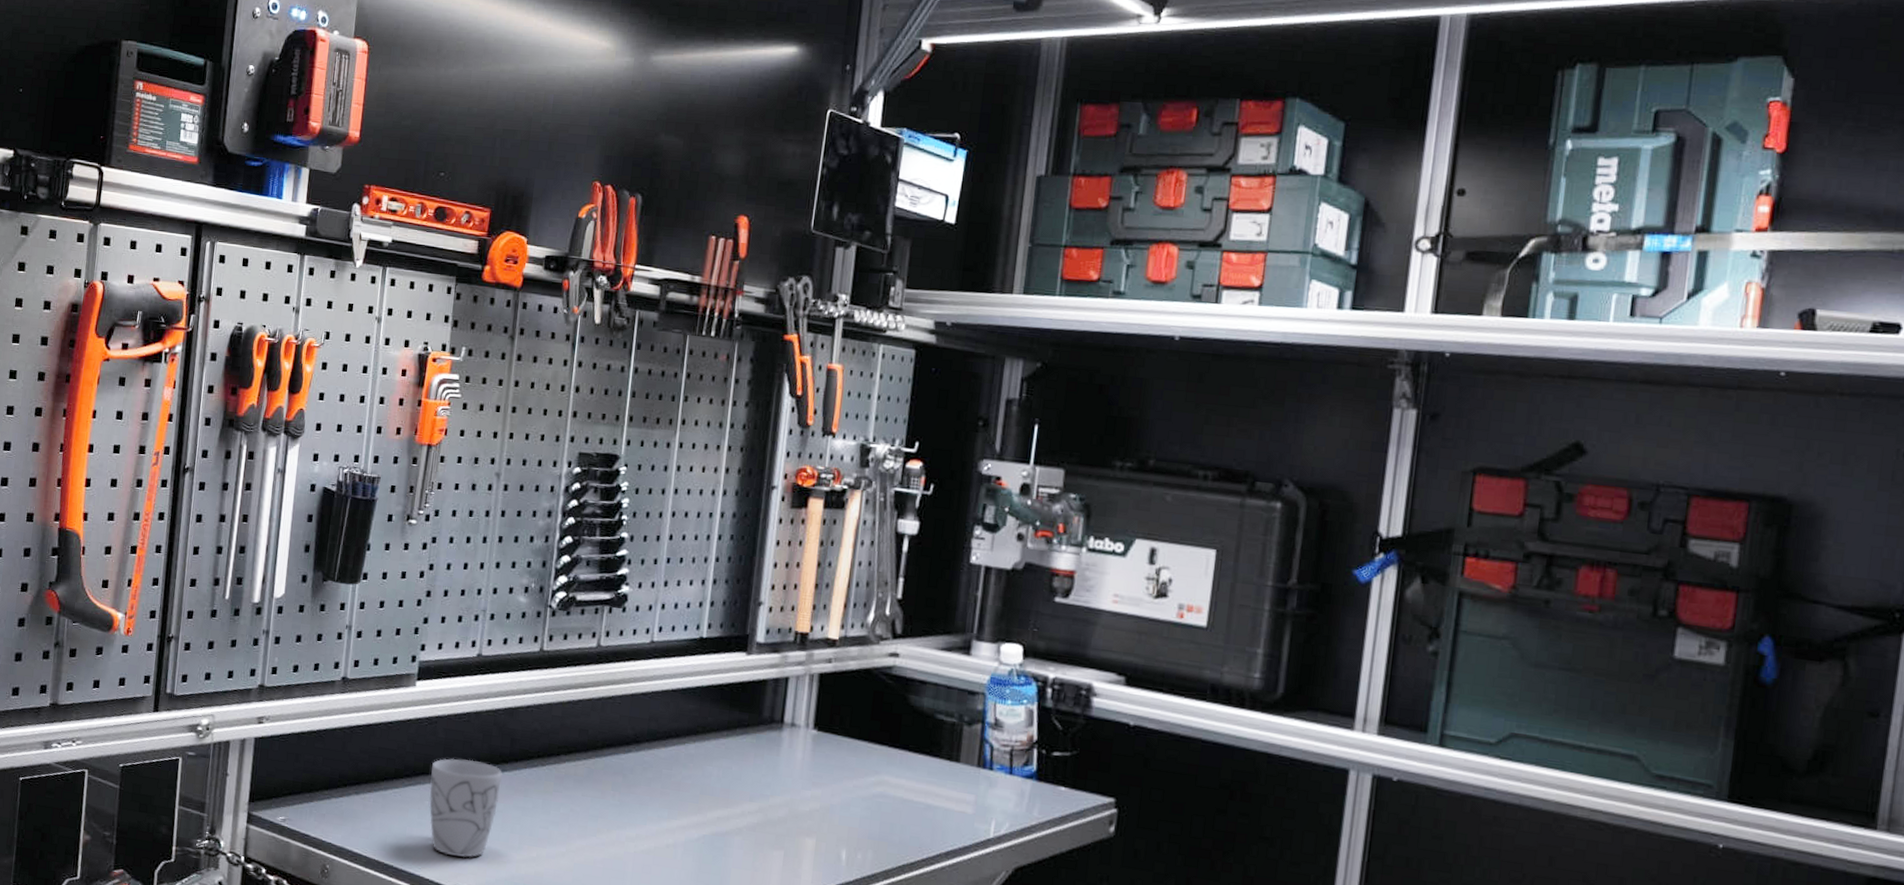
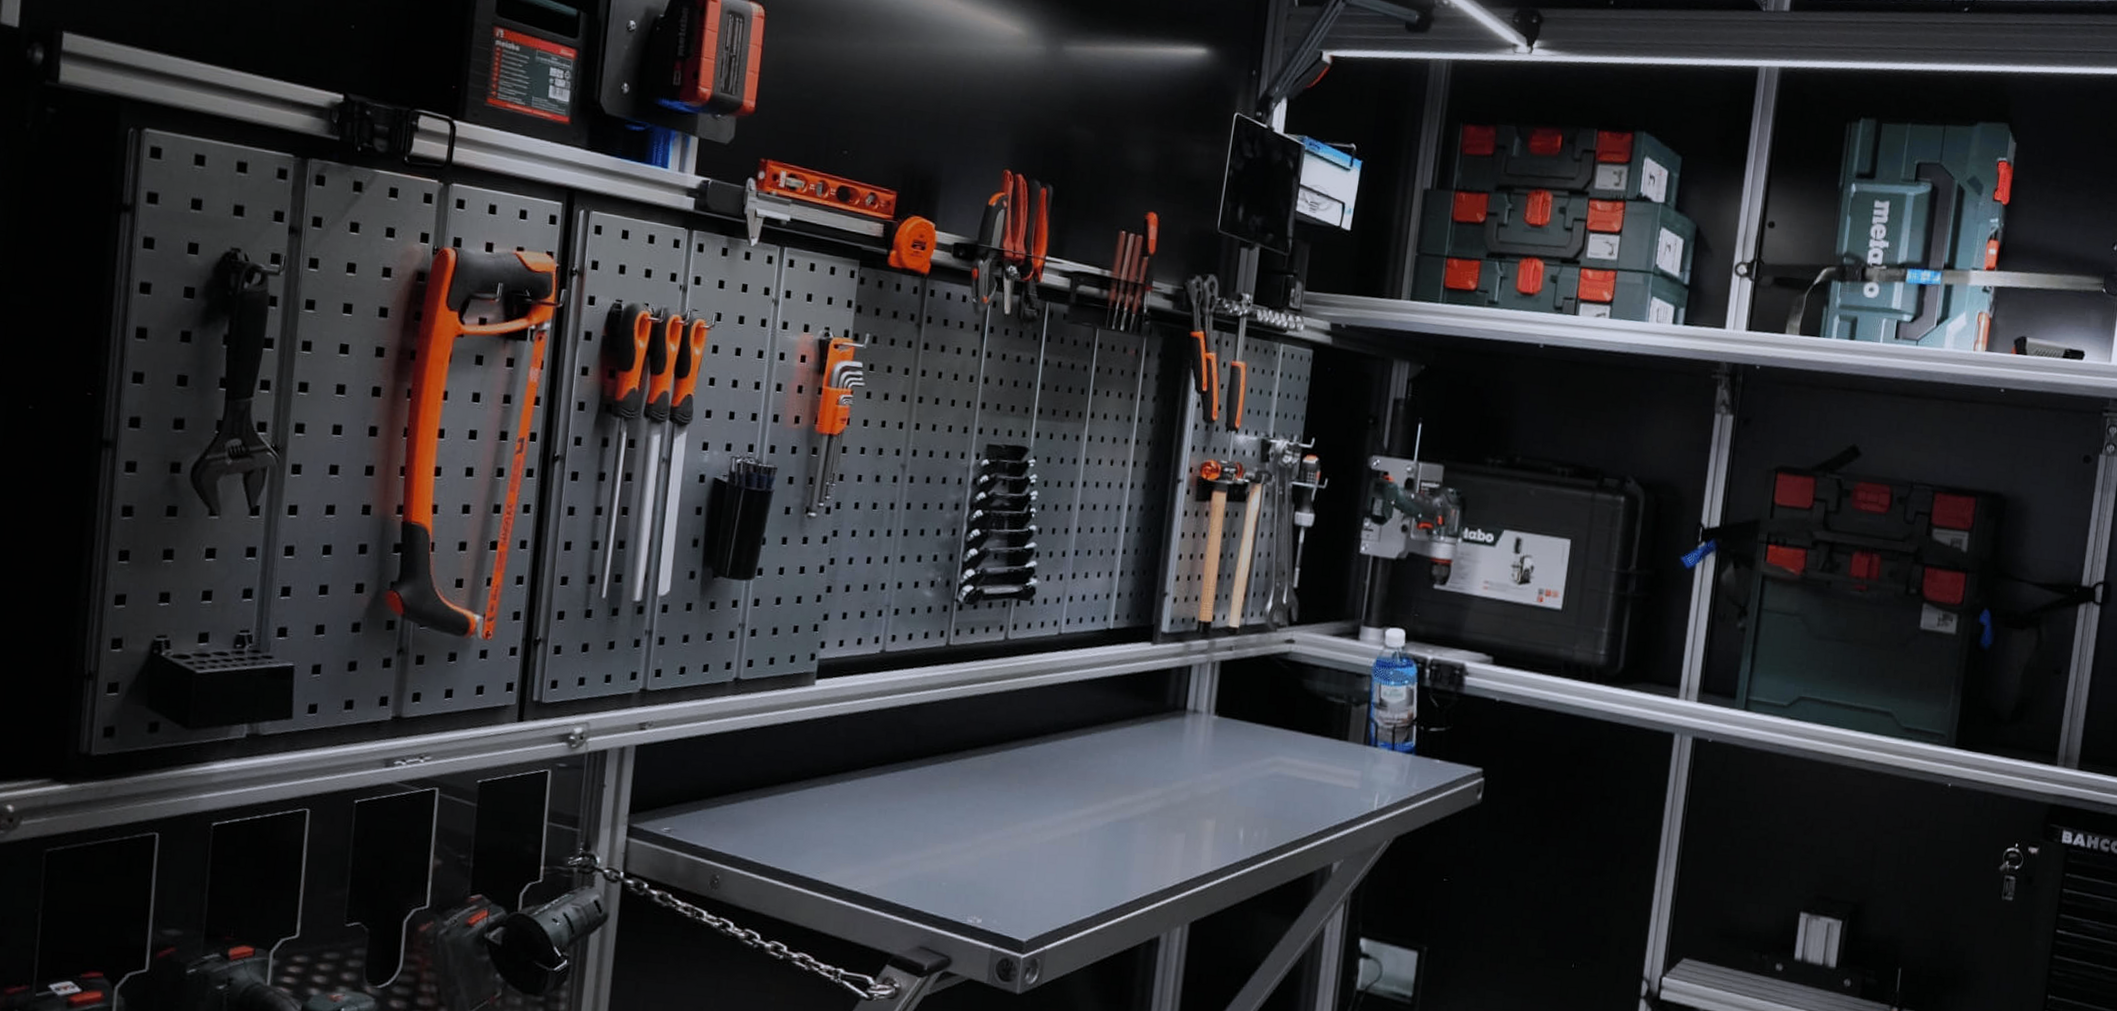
mug: present [429,758,502,858] -> none [828,757,906,859]

